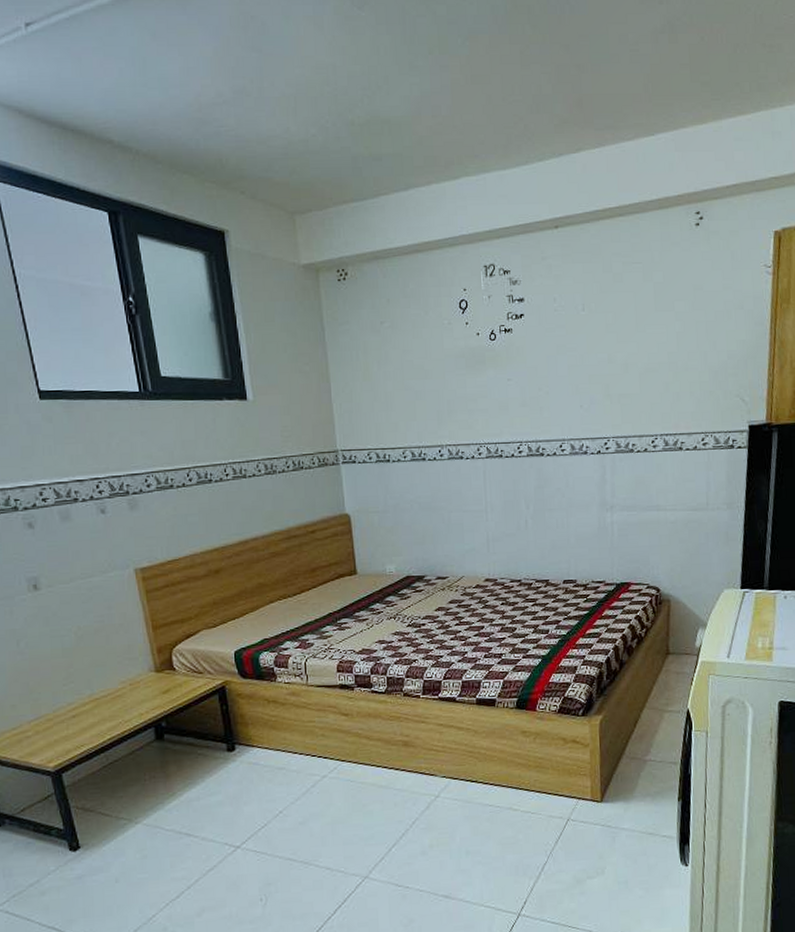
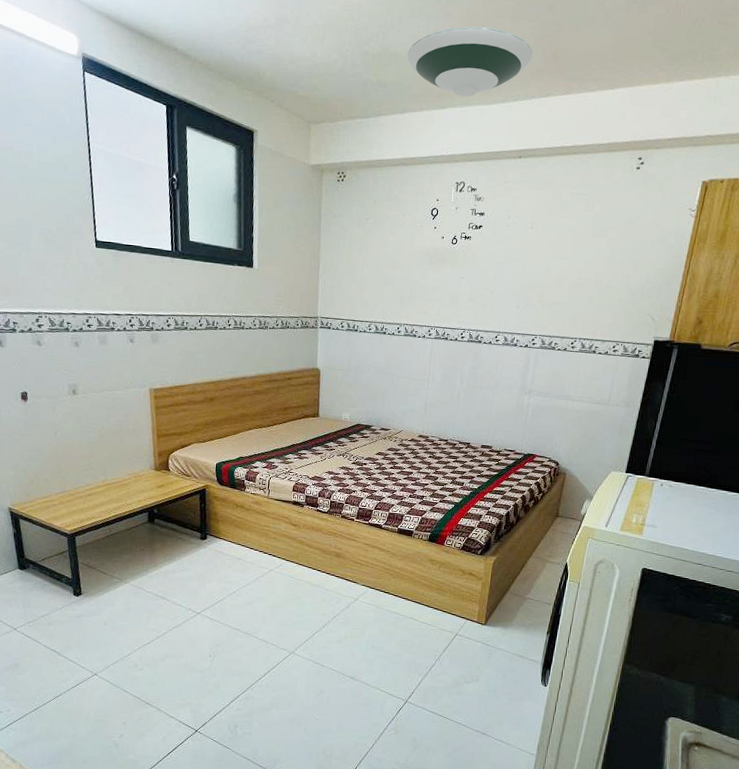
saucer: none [402,78,553,163] -> present [407,26,533,97]

